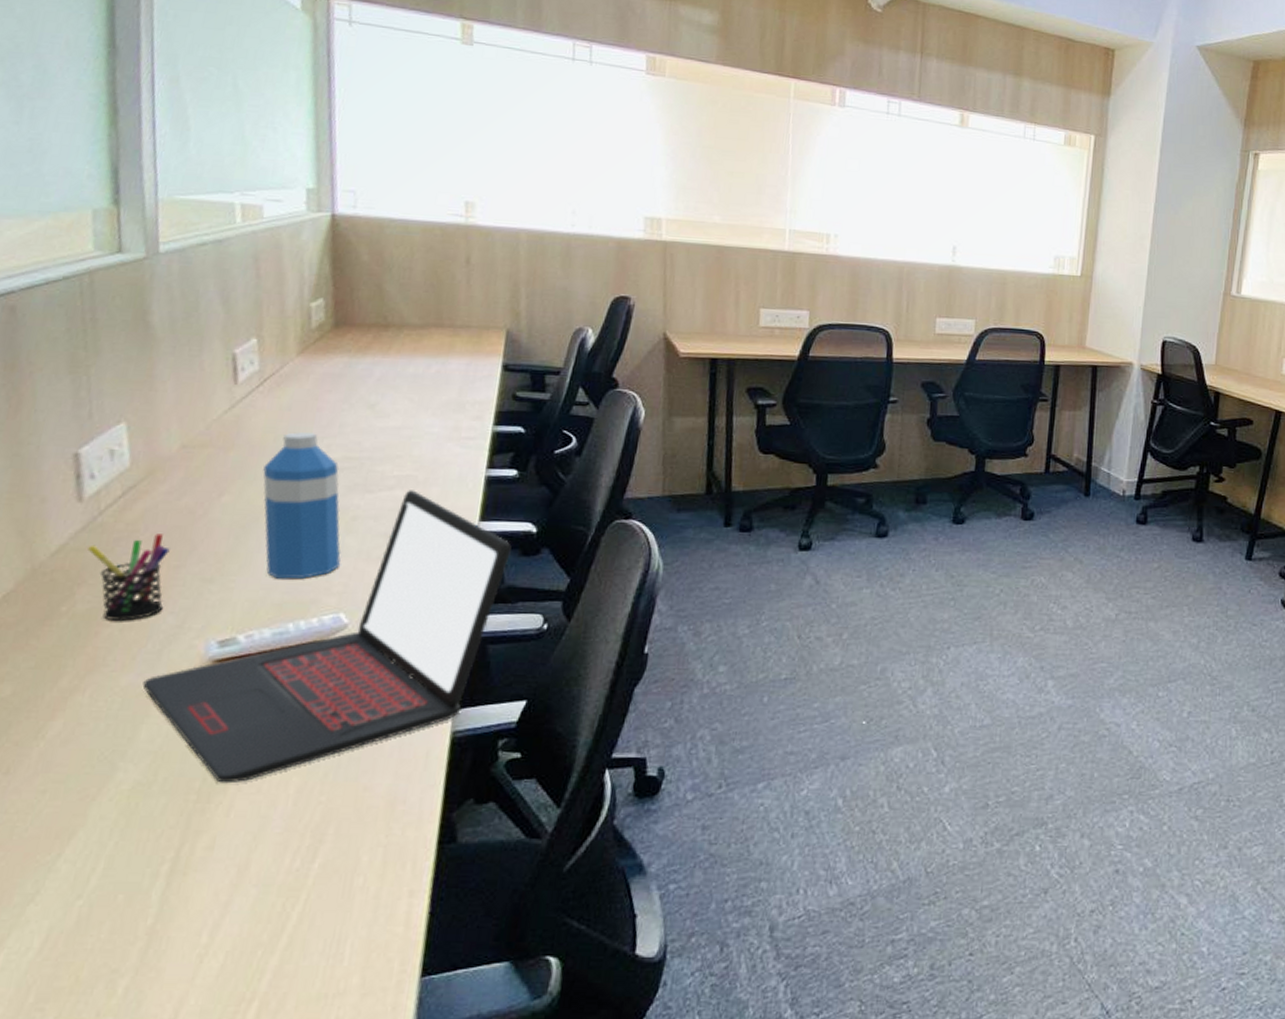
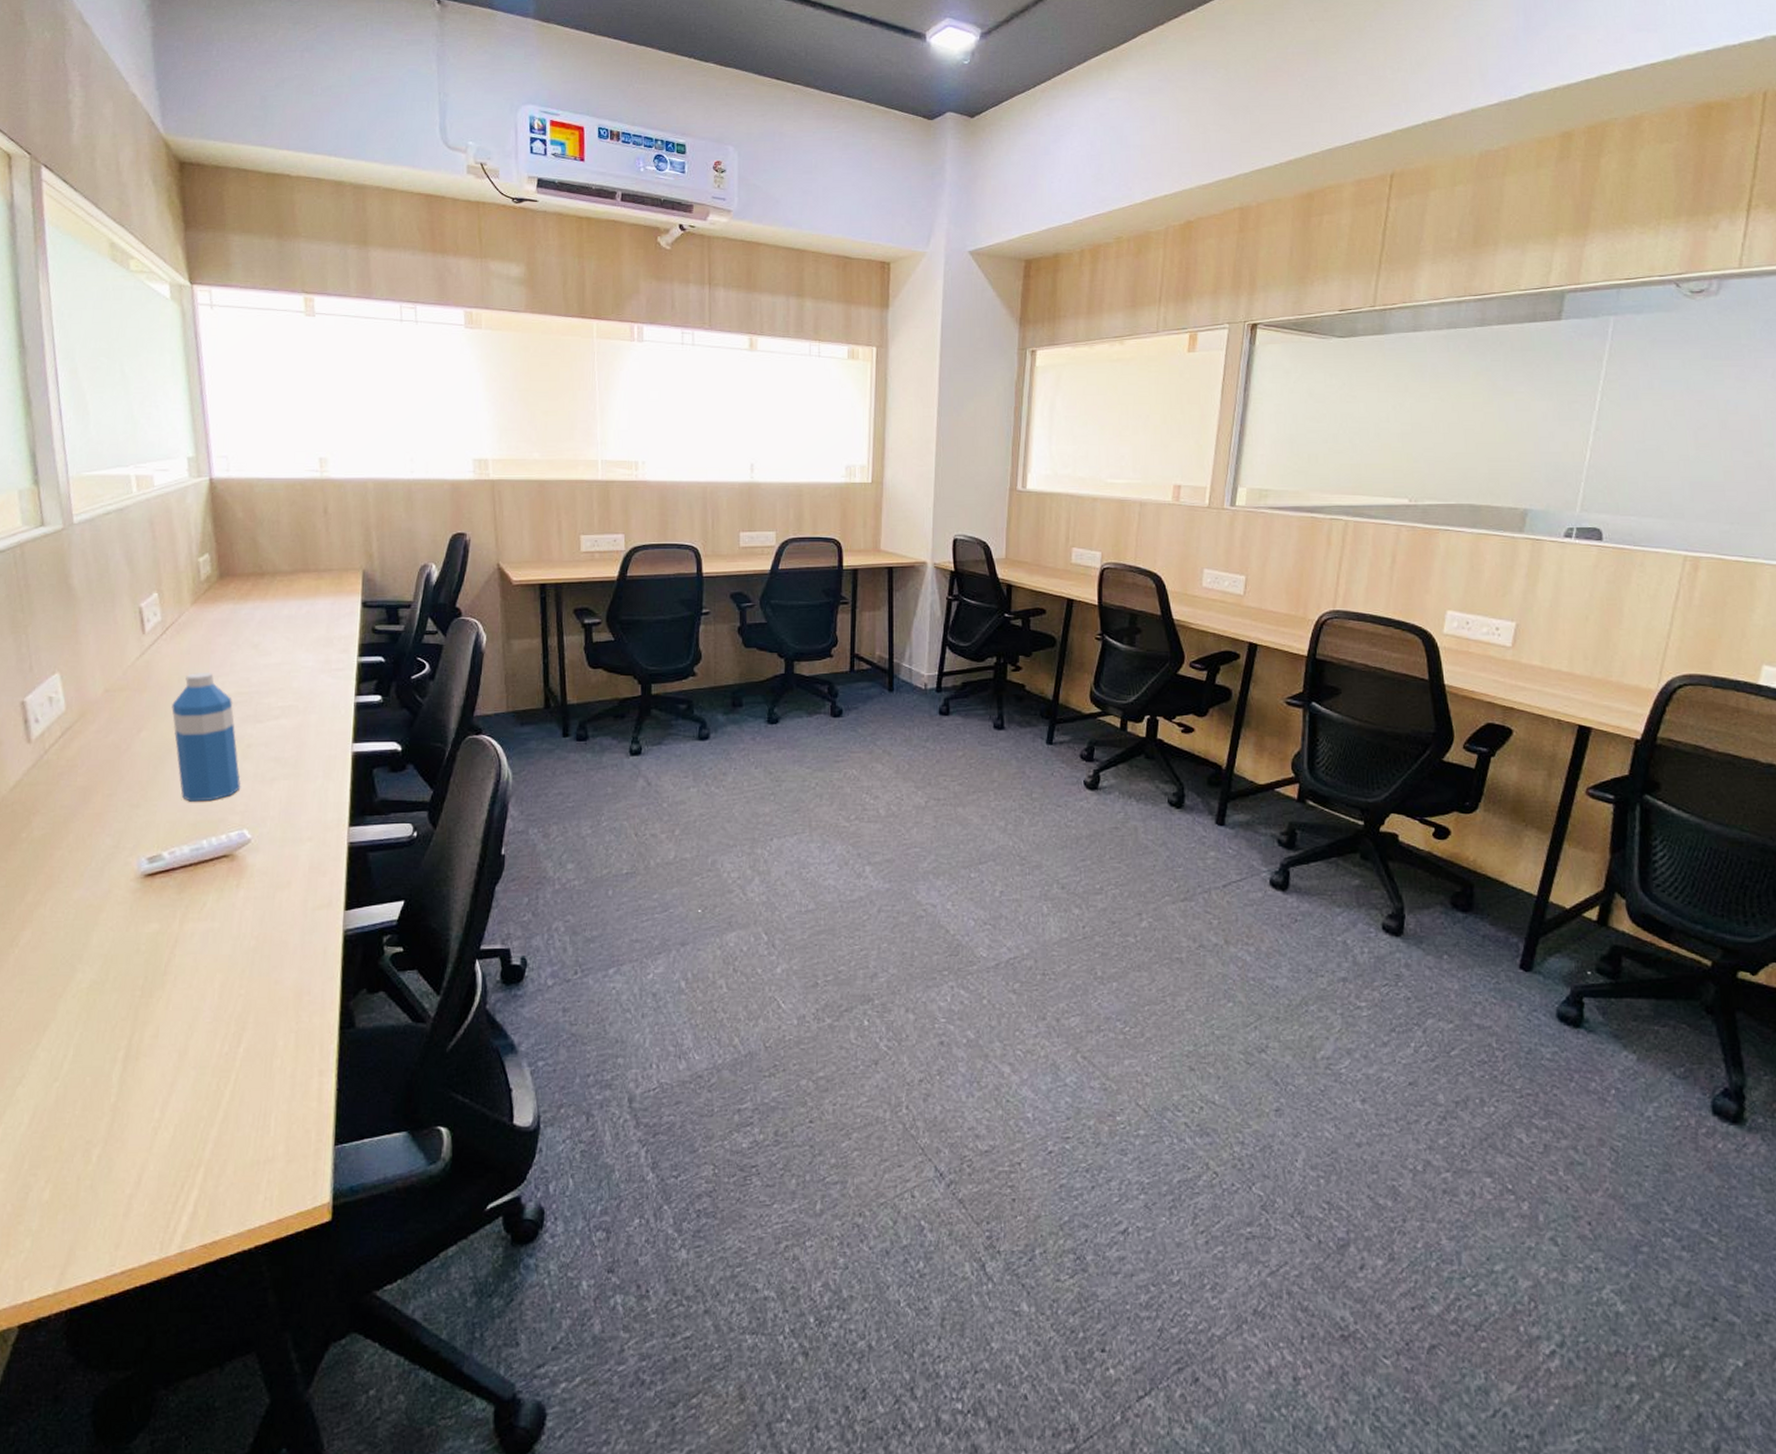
pen holder: present [88,534,170,621] -> none [38,767,103,843]
laptop: present [142,490,512,784] -> none [91,718,381,981]

